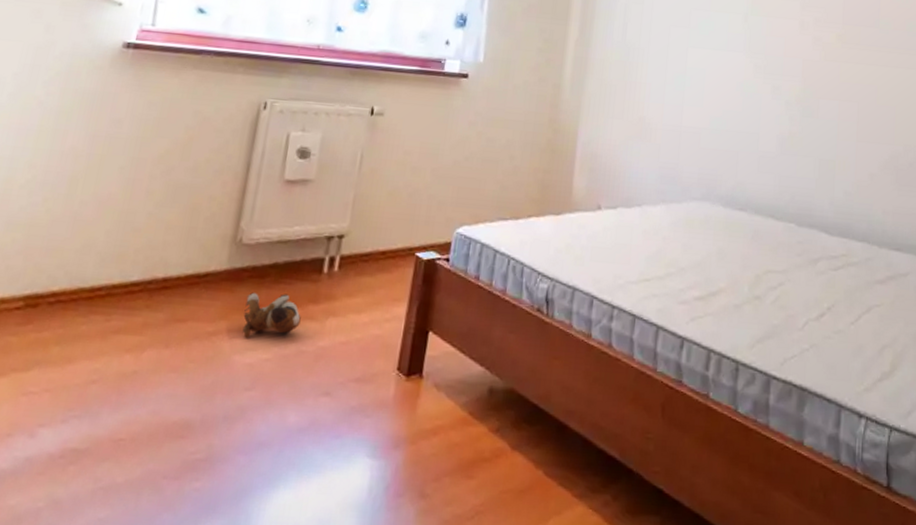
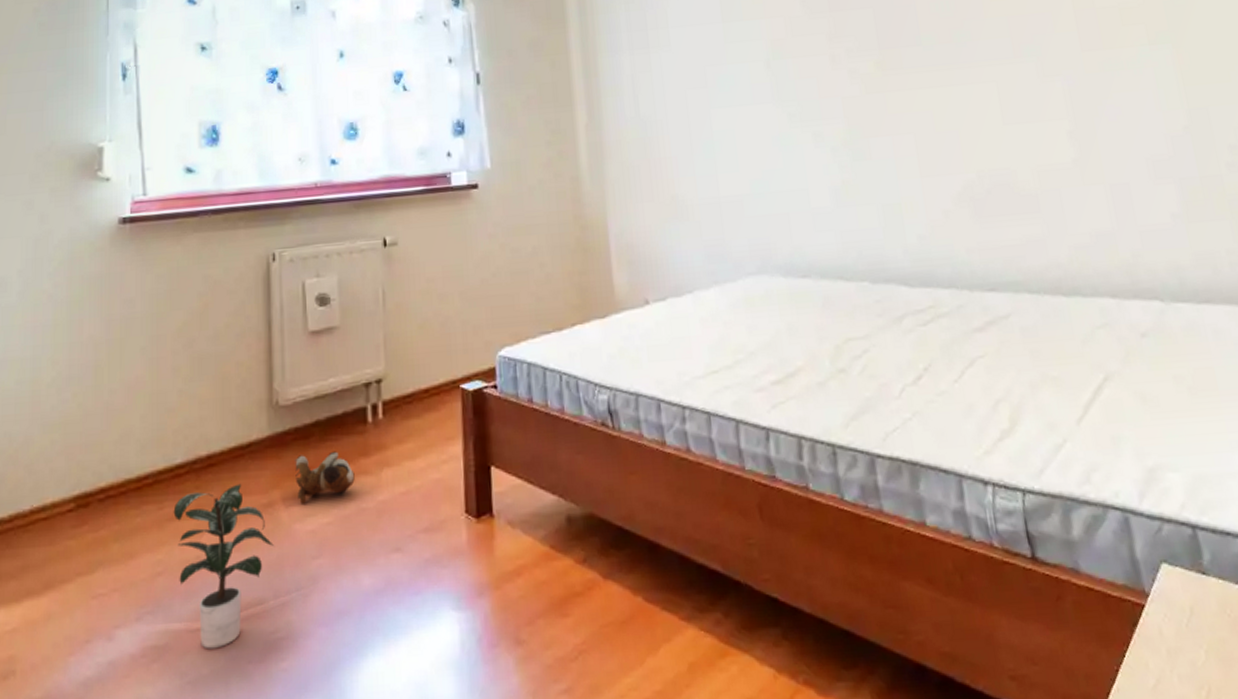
potted plant: none [112,309,211,460] -> present [173,483,274,650]

